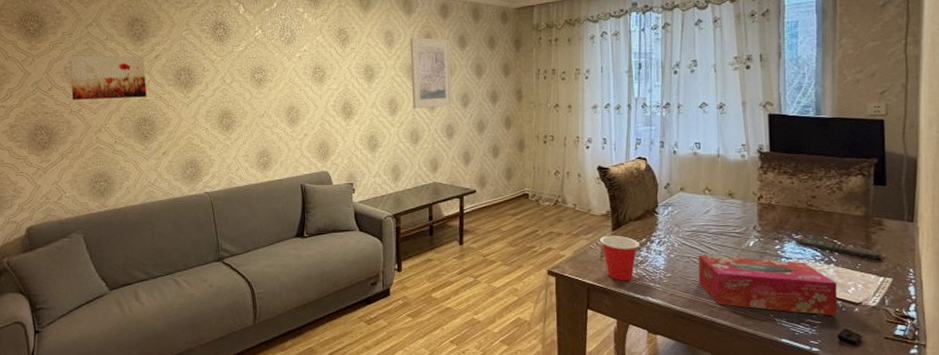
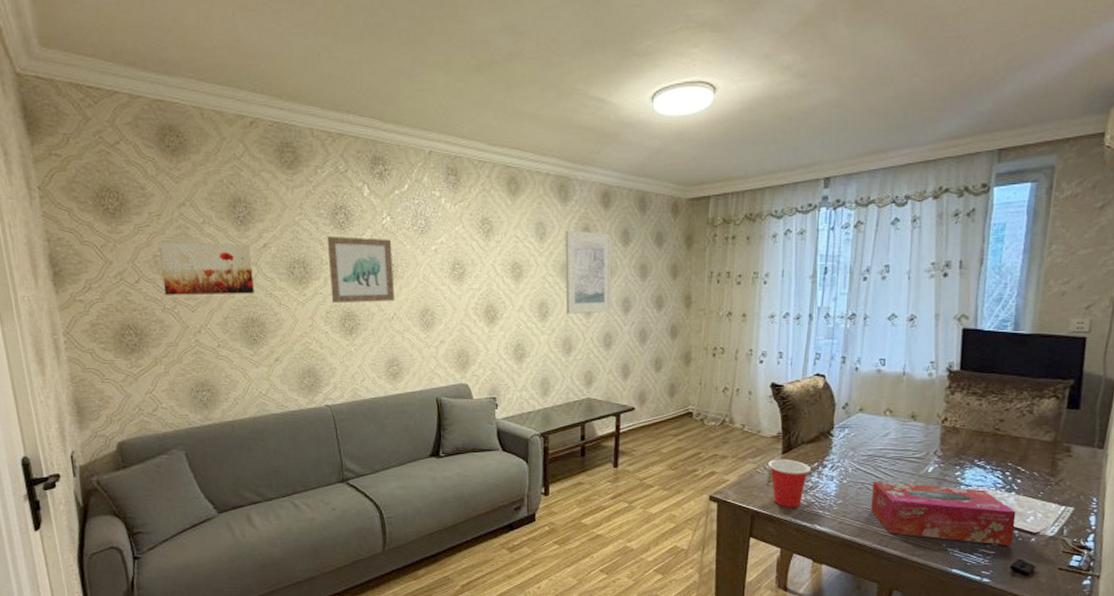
wall art: none [208,47,265,104] -> present [327,235,394,304]
remote control: present [795,237,881,260] -> none [976,464,1065,488]

